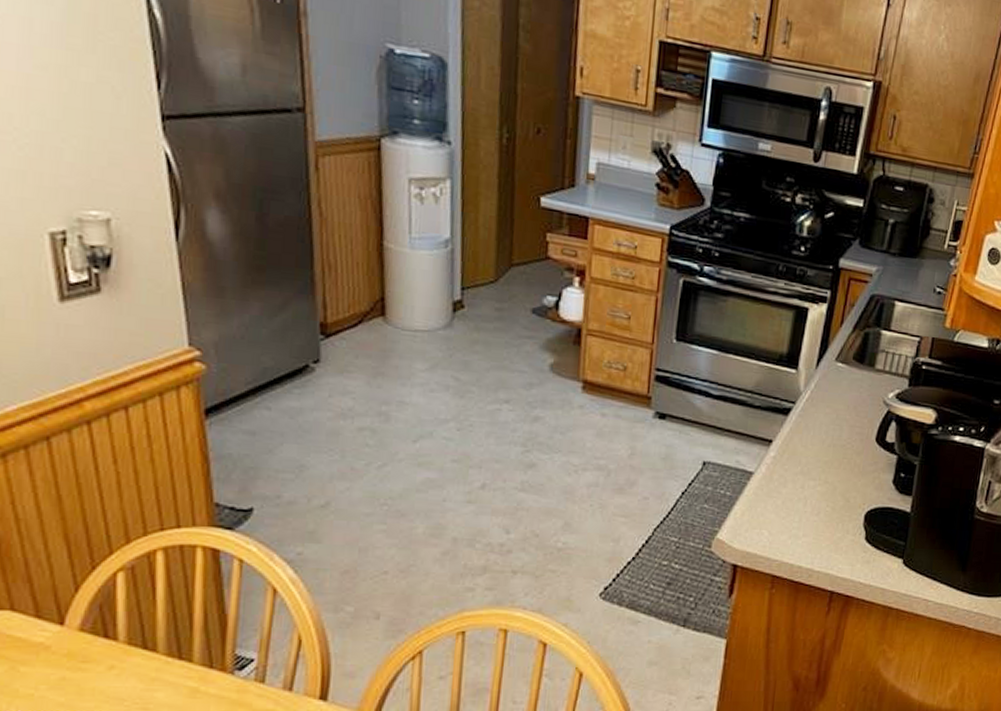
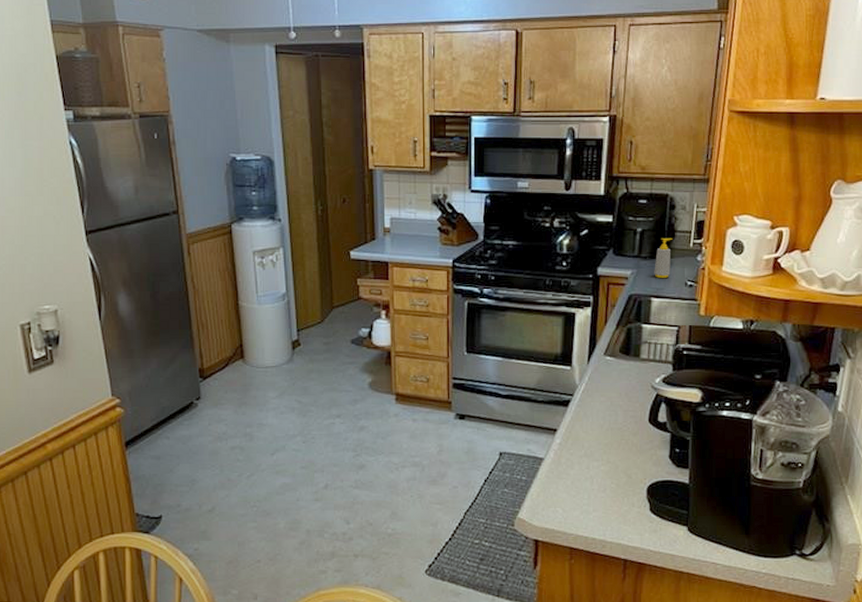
soap bottle: none [901,234,926,281] -> present [654,237,673,278]

